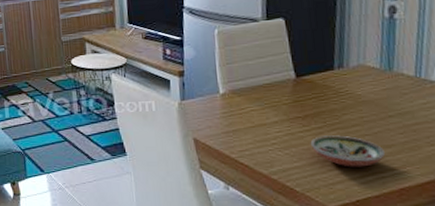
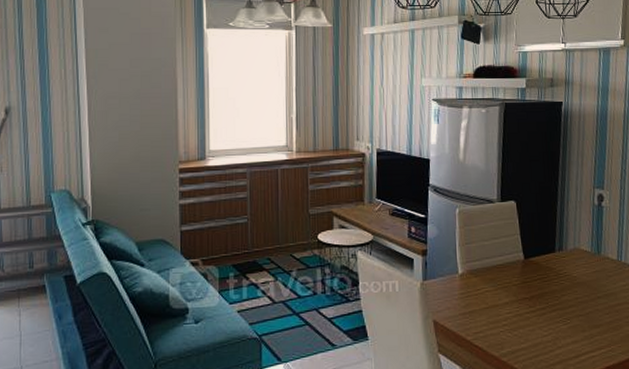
decorative bowl: present [310,135,385,167] -> none [535,316,594,347]

